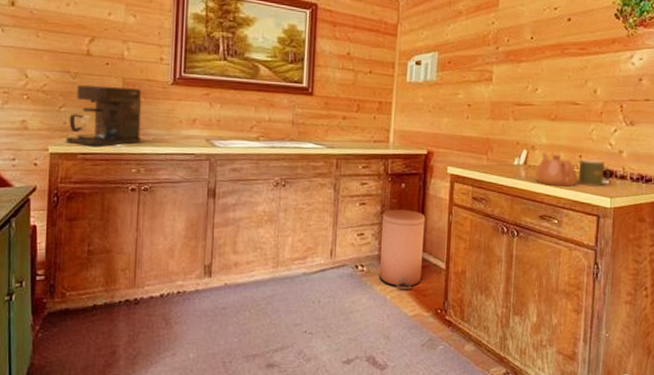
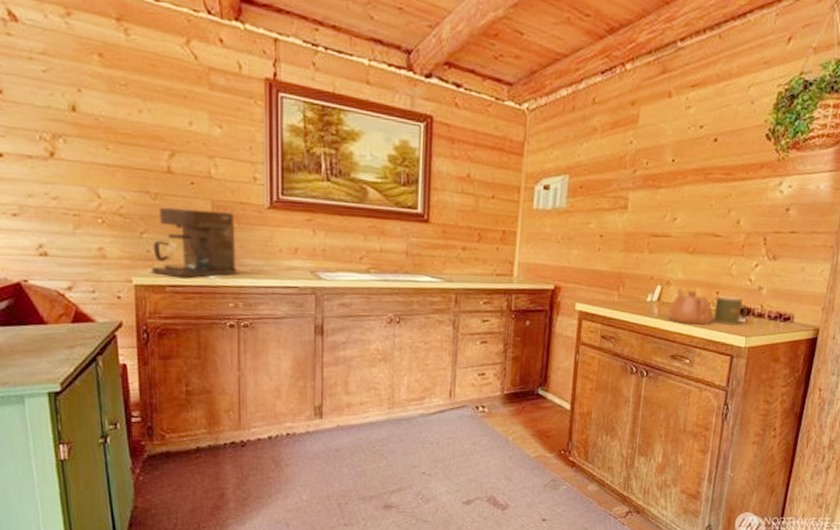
pedal bin: present [378,209,426,290] -> none [500,348,551,431]

